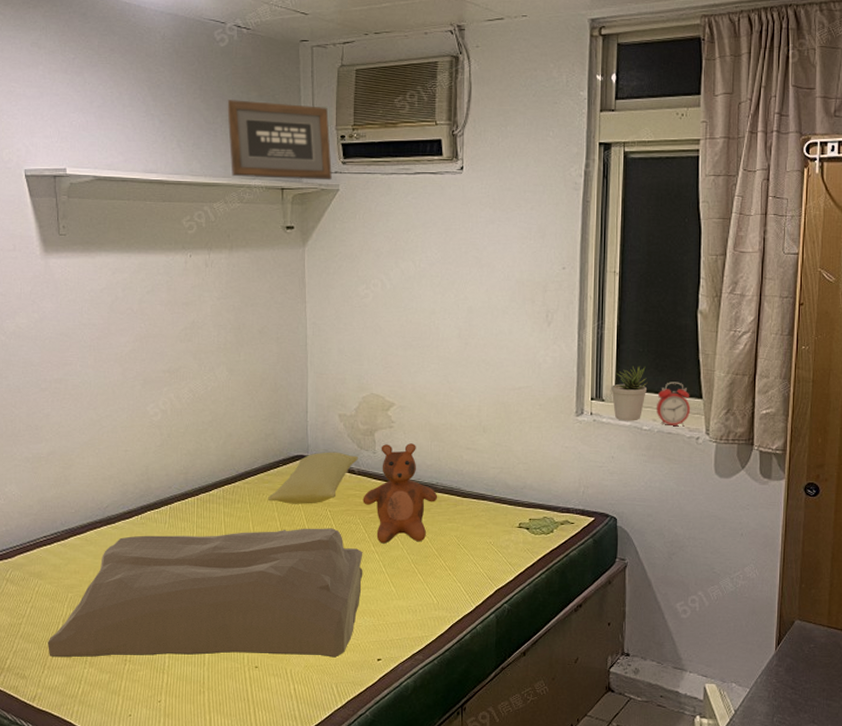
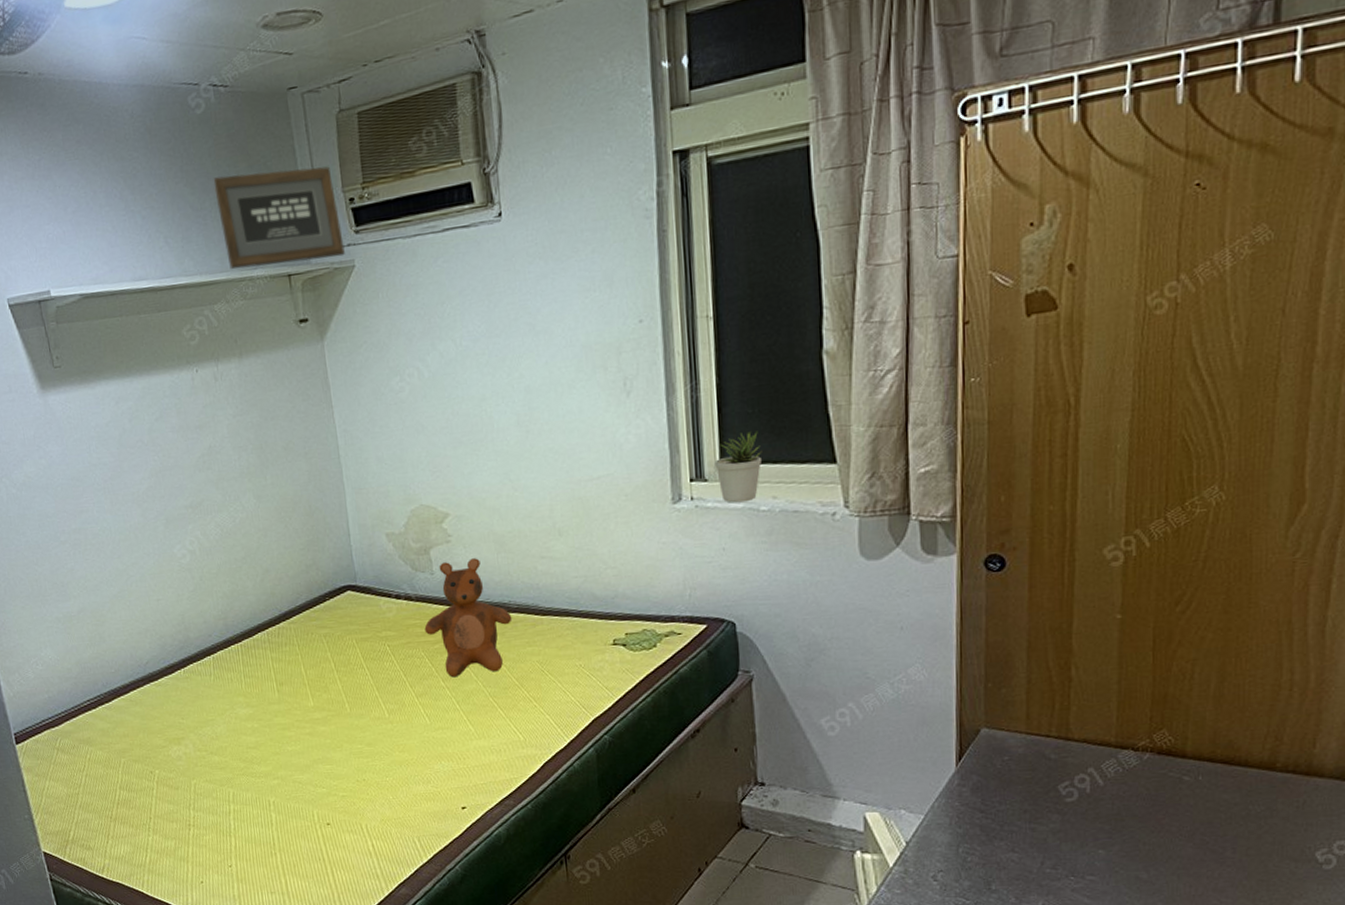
blanket: present [48,528,363,658] -> none [107,665,435,826]
pillow: present [268,452,358,504] -> none [318,577,414,642]
alarm clock: present [656,382,690,426] -> none [775,445,821,503]

